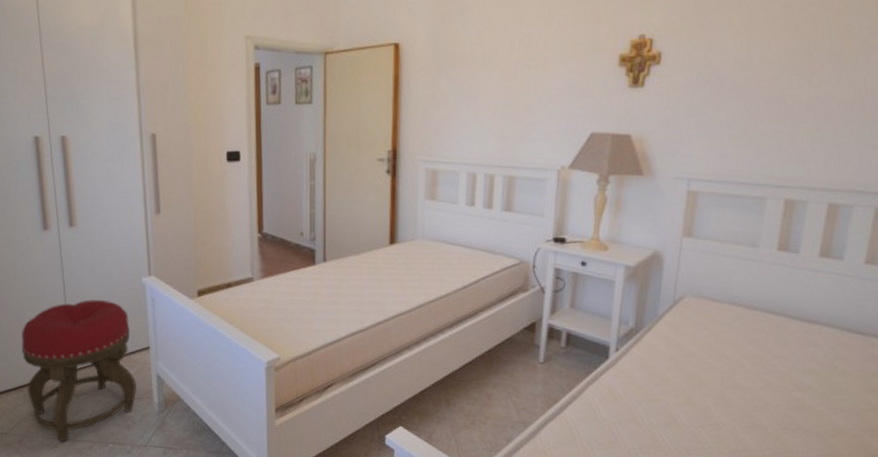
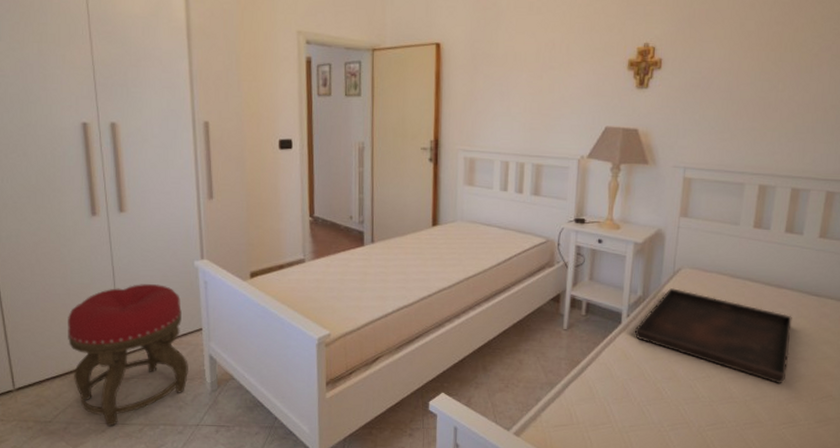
serving tray: none [624,319,827,438] -> present [634,288,792,384]

